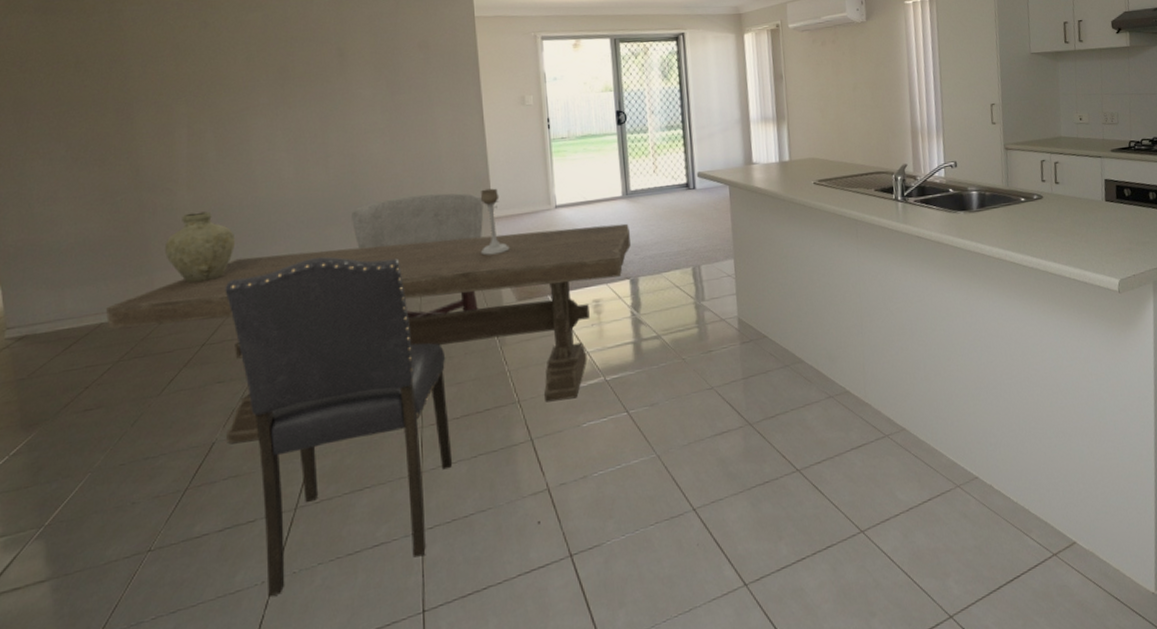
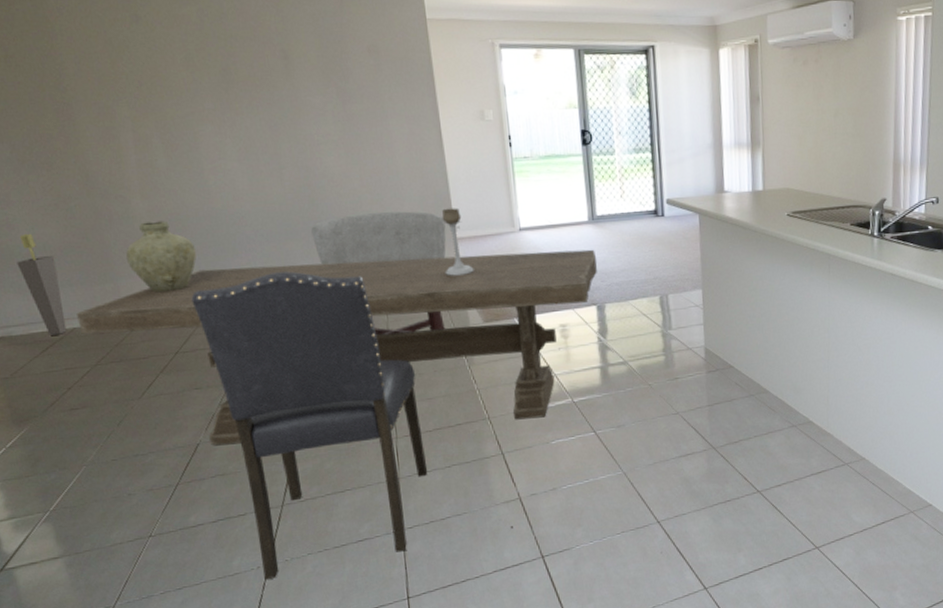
umbrella stand: none [54,228,94,333] -> present [17,233,67,337]

